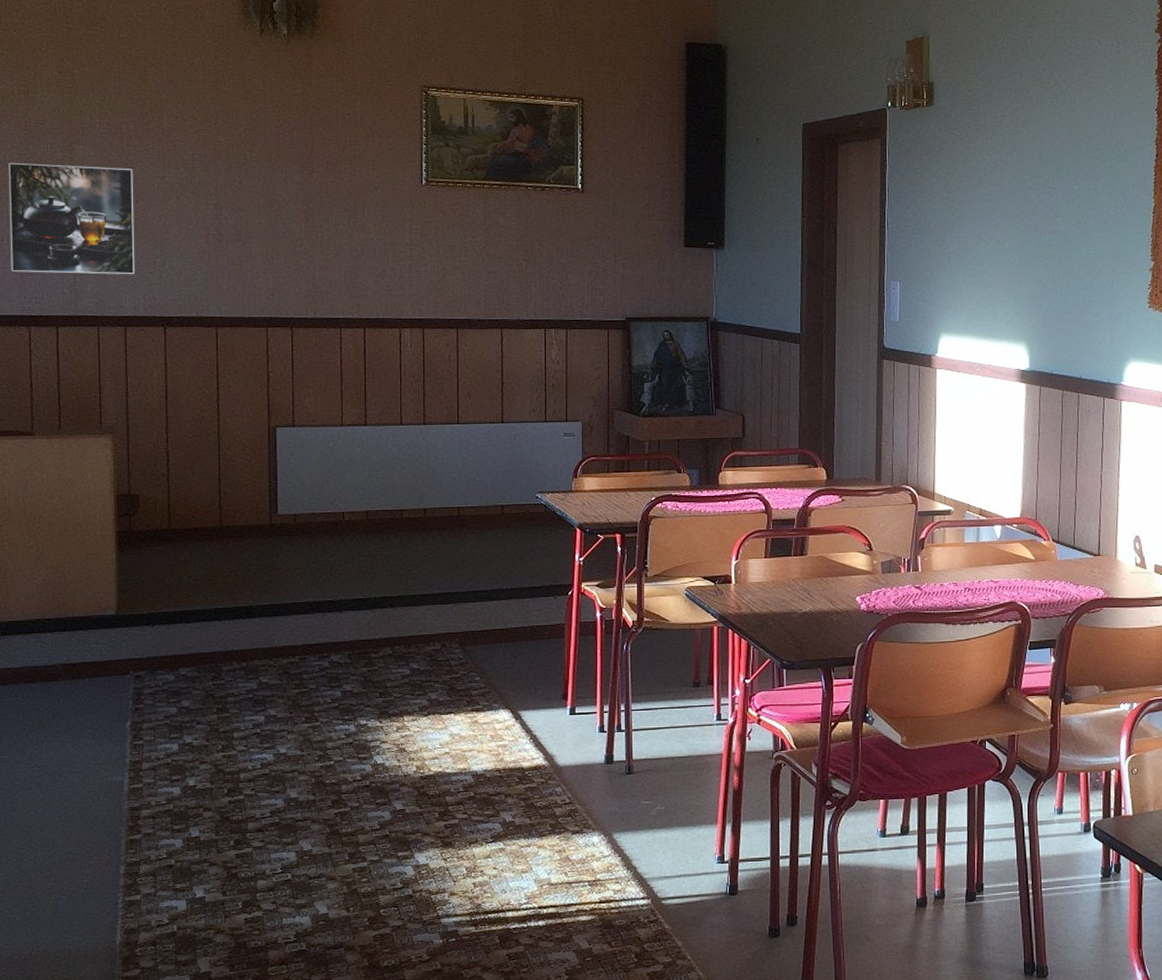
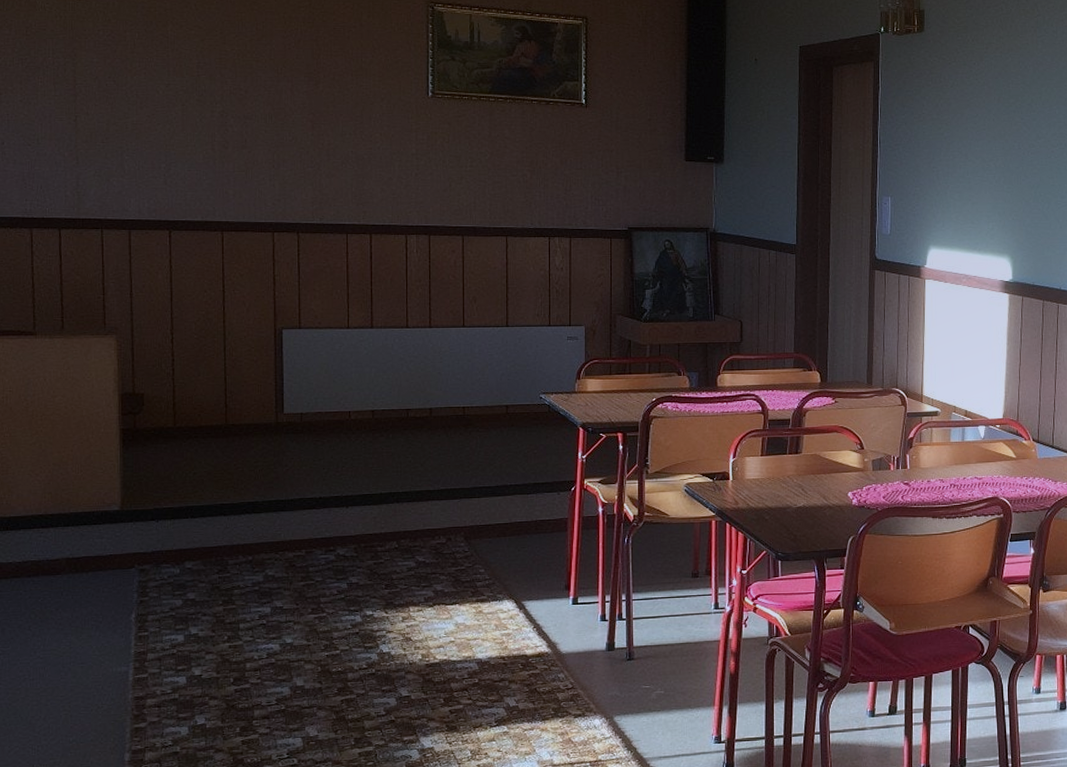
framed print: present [8,162,135,275] -> none [9,67,139,179]

